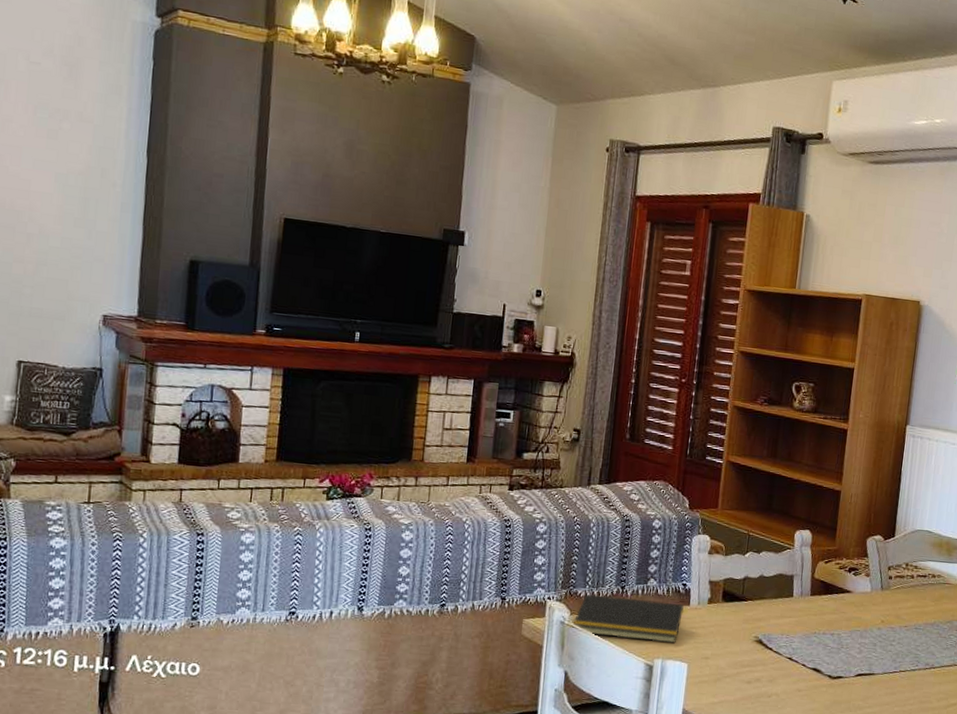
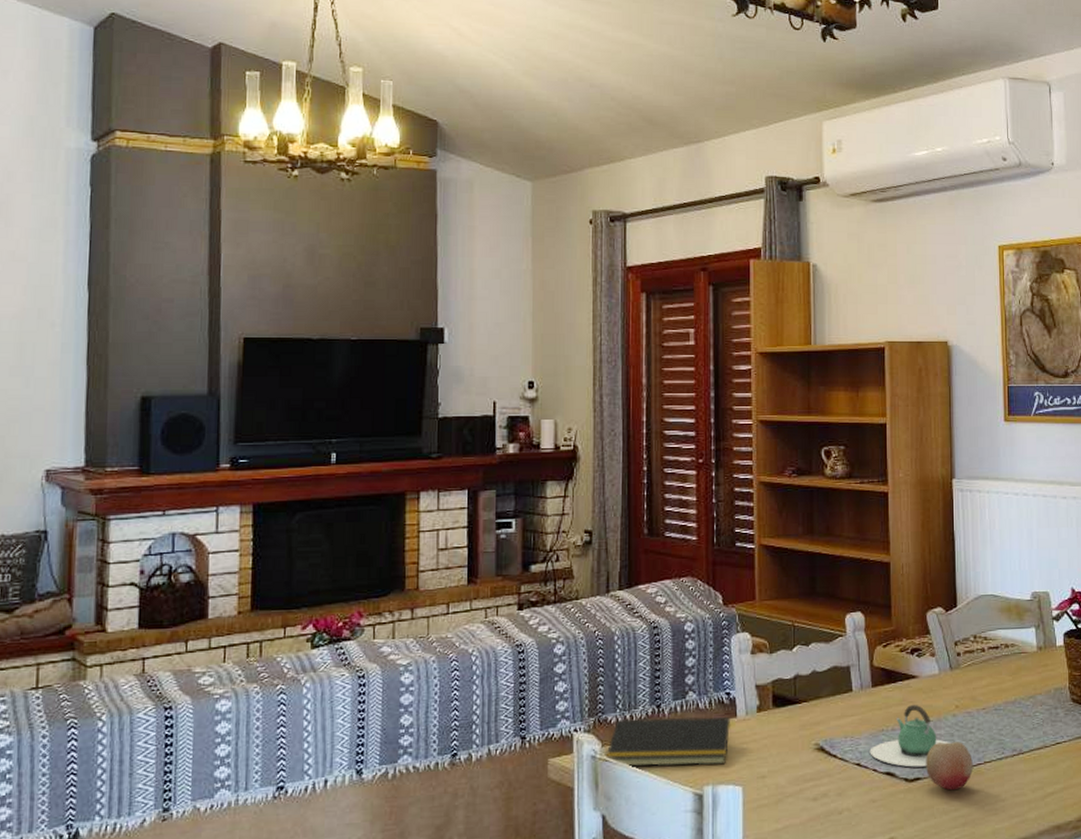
teapot: none [801,614,873,668] -> present [869,704,951,767]
fruit: none [848,650,890,691] -> present [926,742,973,791]

